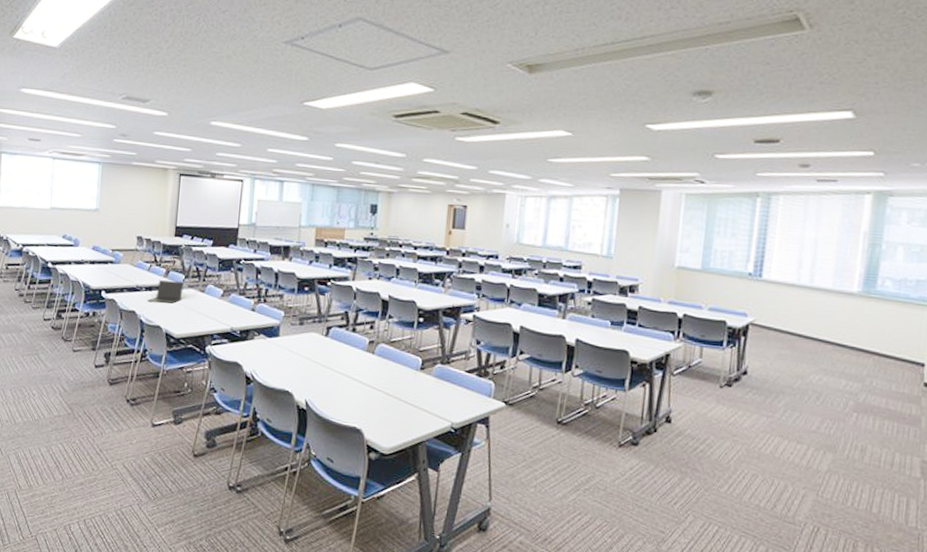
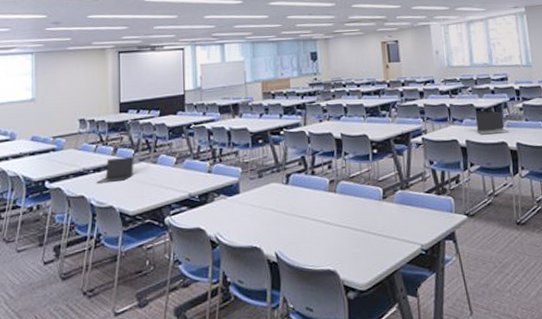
laptop: none [534,299,570,326] -> present [475,111,509,135]

